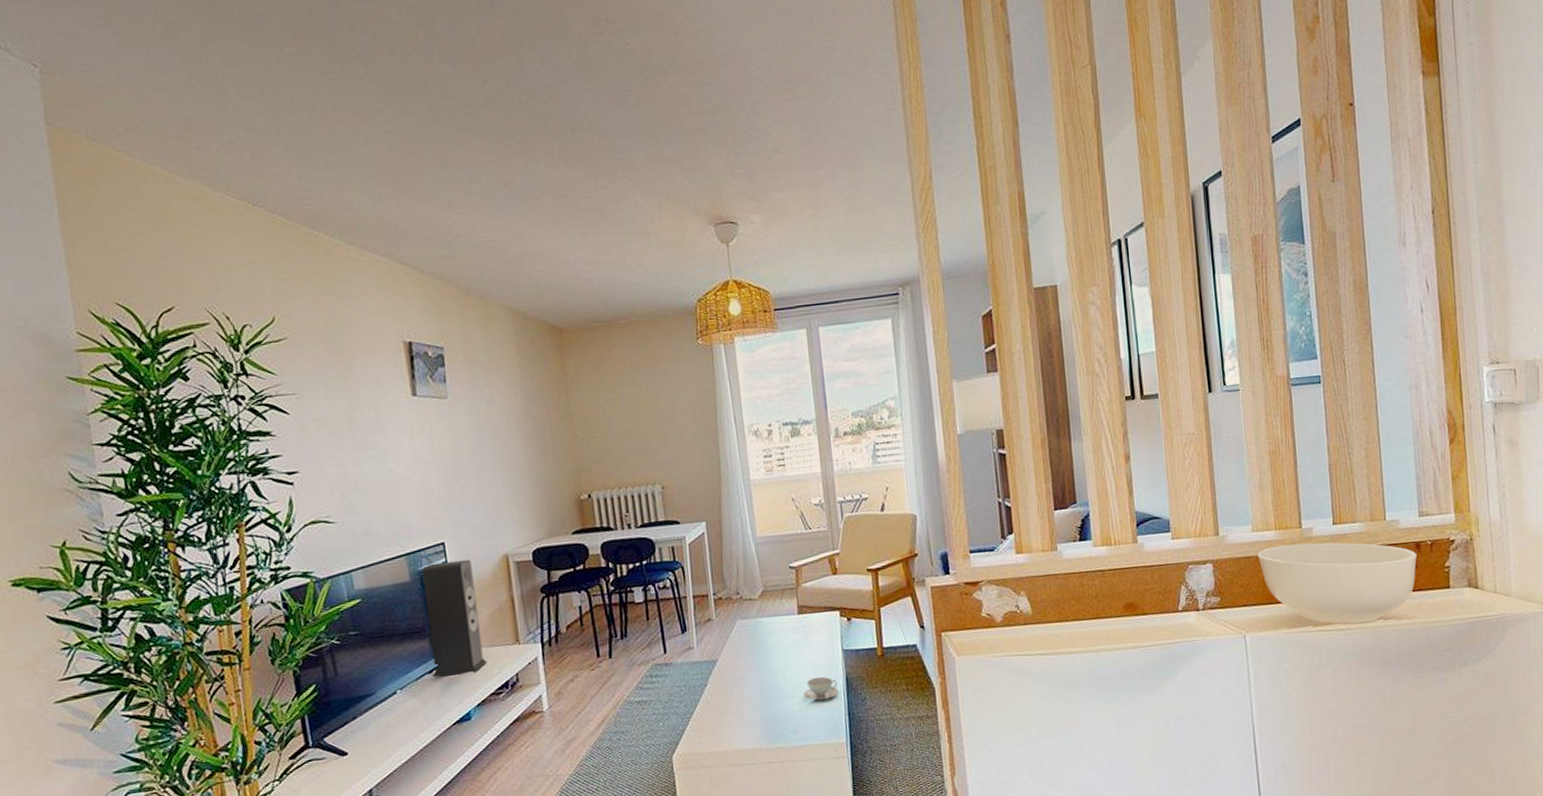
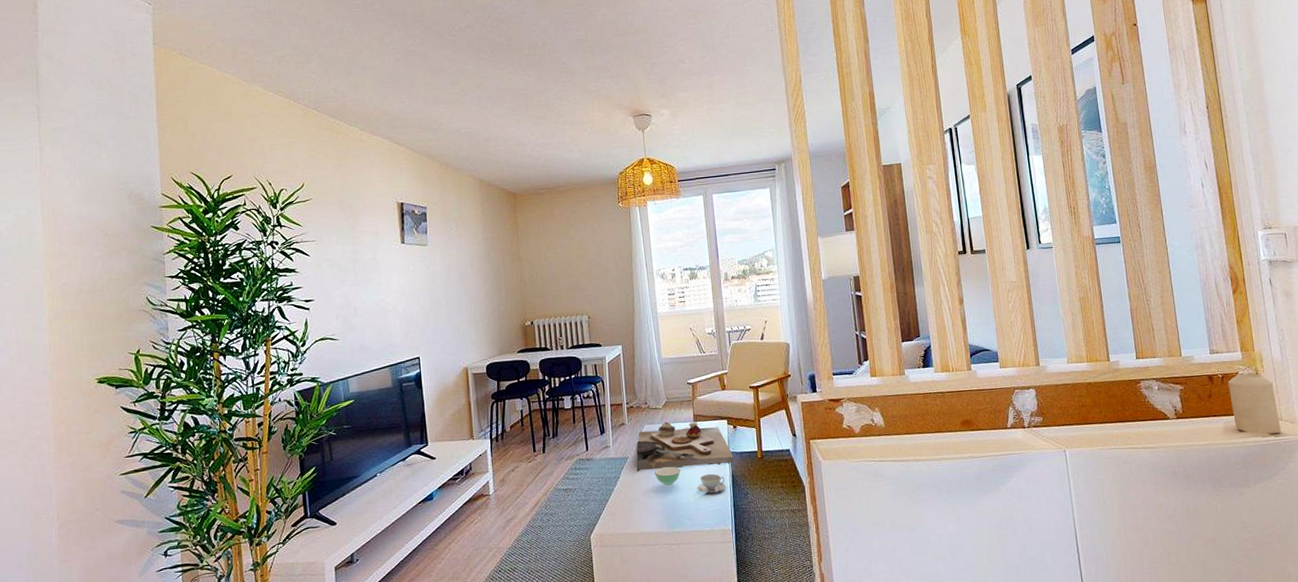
speaker: present [421,559,487,678] -> none [401,370,448,464]
decorative tray: none [727,613,848,676] -> present [636,421,734,470]
bowl: none [750,669,783,695] -> present [654,466,681,487]
bowl: present [1257,542,1417,625] -> none [1072,373,1211,444]
candle: none [1437,538,1494,610] -> present [1227,373,1281,434]

